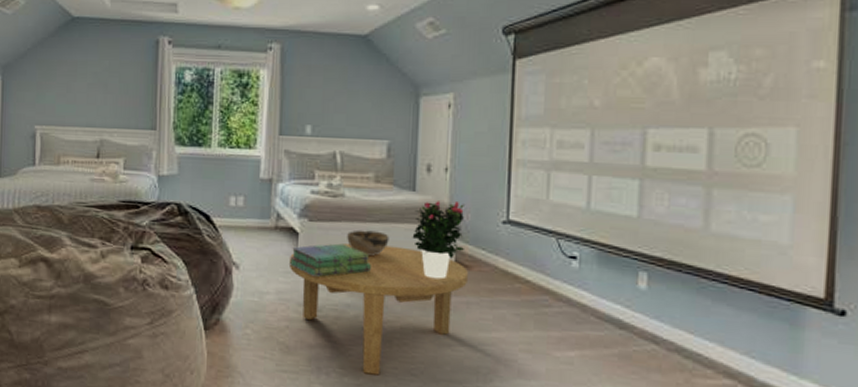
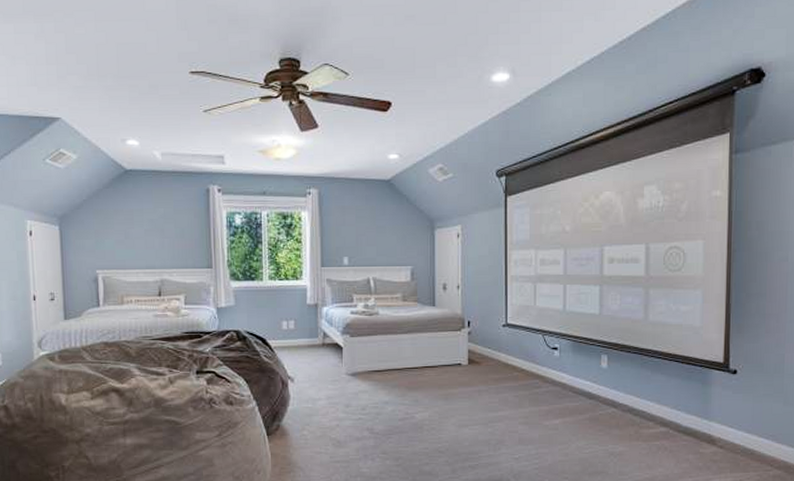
stack of books: present [288,243,371,278] -> none [336,353,403,383]
coffee table: present [288,244,468,376] -> none [335,351,478,456]
decorative bowl: present [347,230,389,257] -> none [383,340,416,362]
potted flower: present [412,201,465,280] -> none [434,312,476,375]

